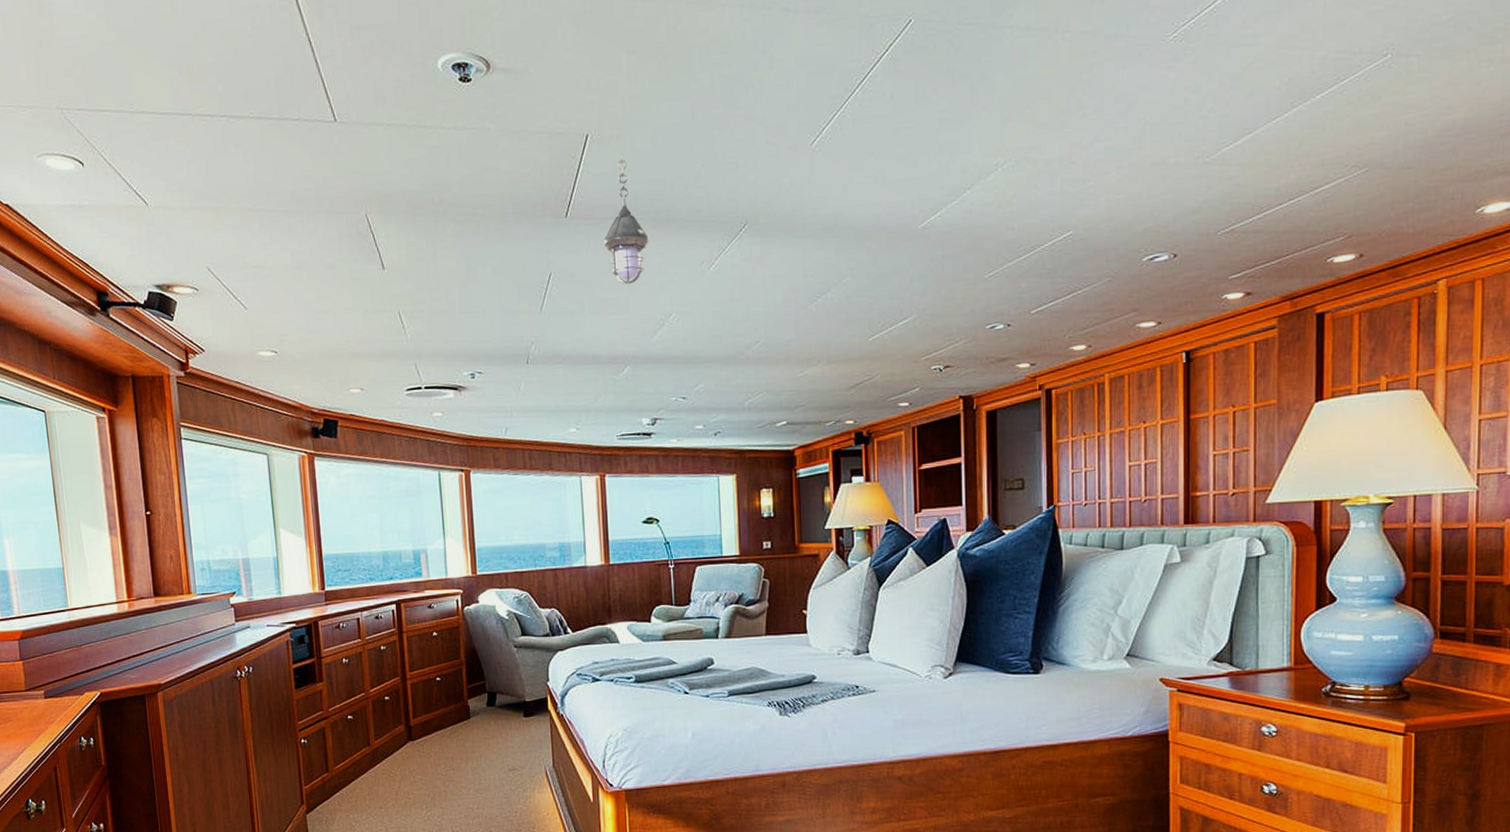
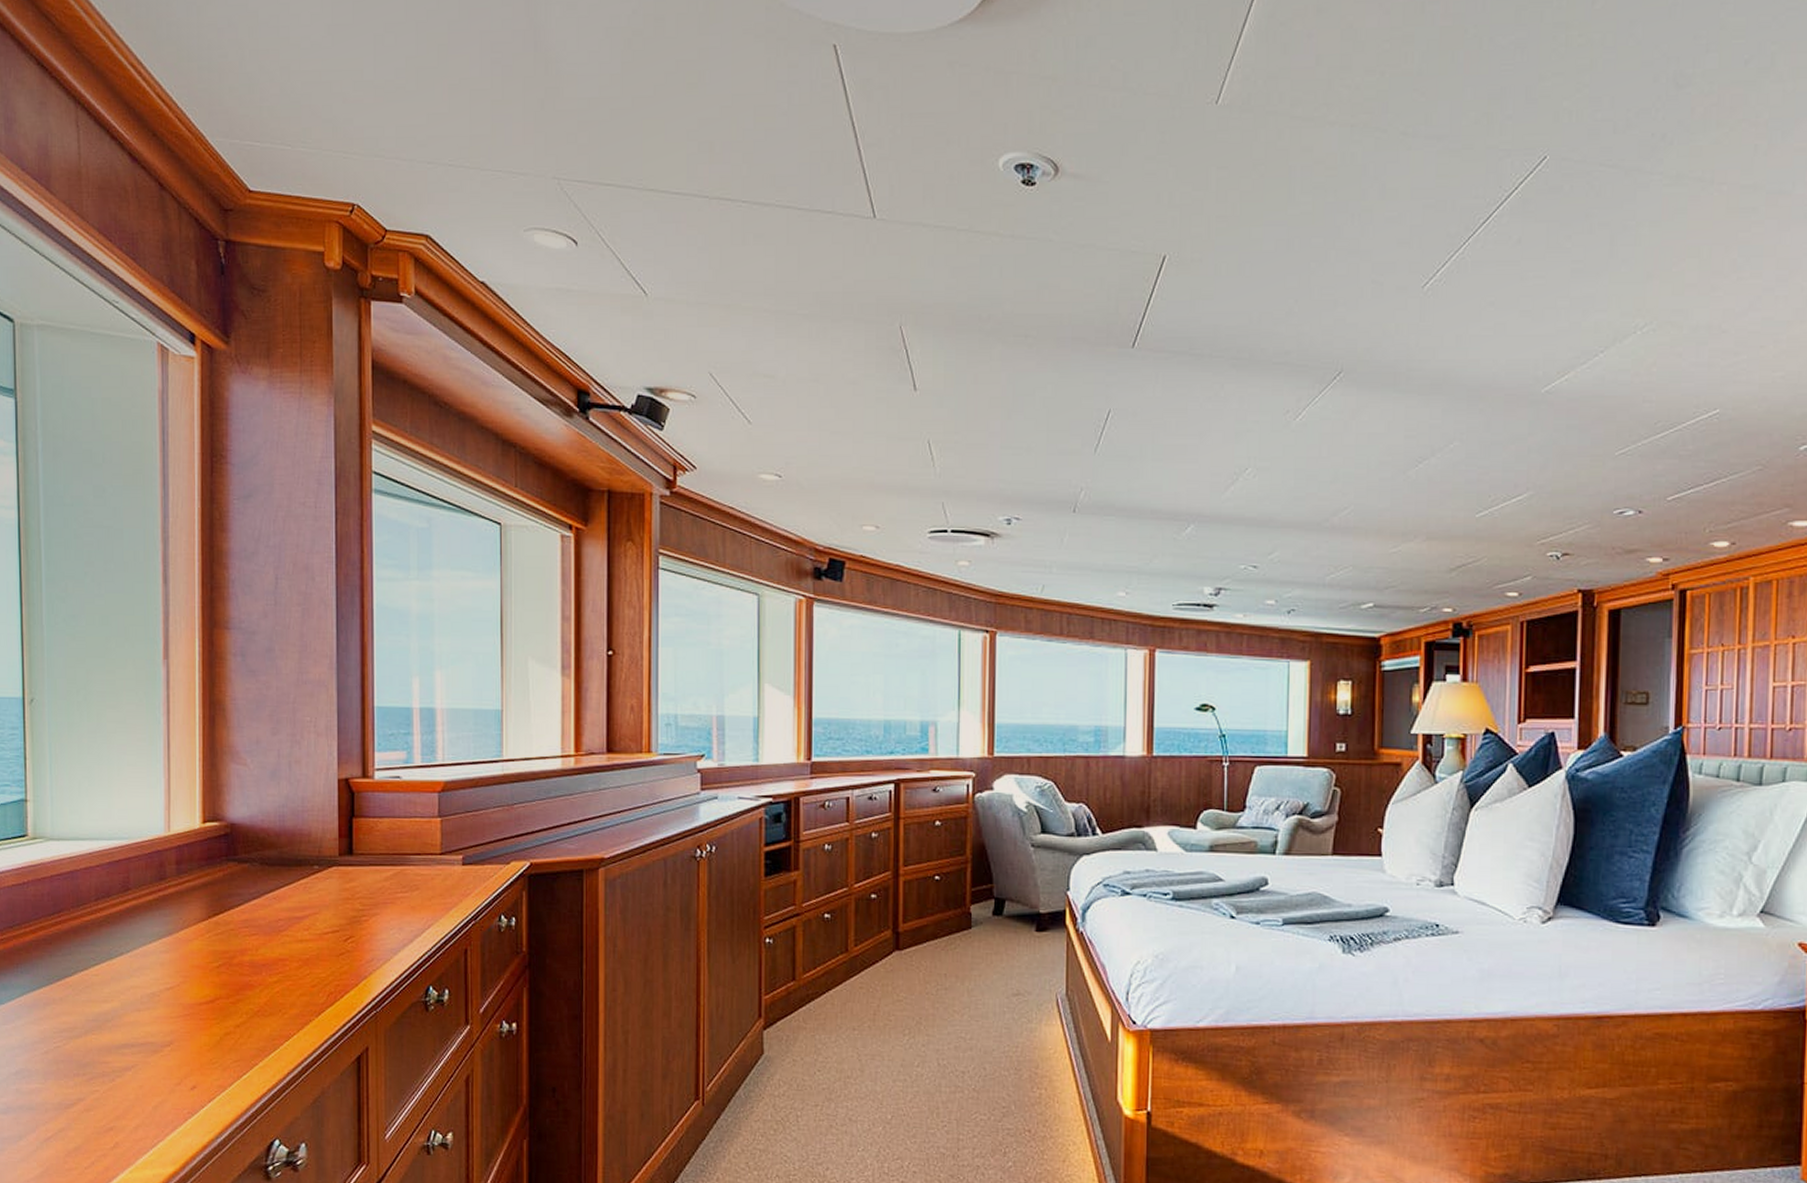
hanging lantern: present [603,152,649,285] -> none [1173,279,1227,431]

